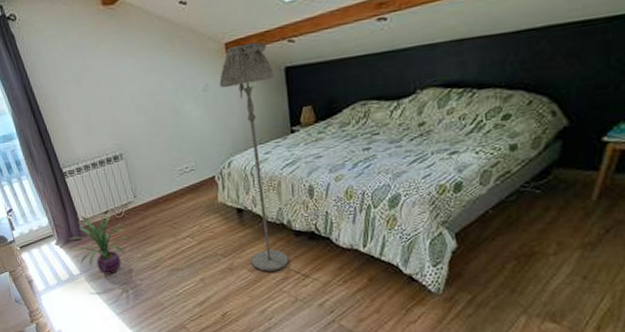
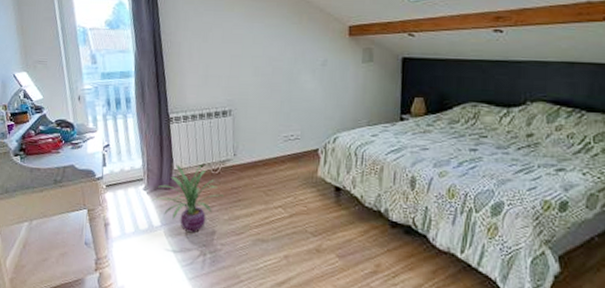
floor lamp: present [219,42,289,272] -> none [337,29,392,262]

